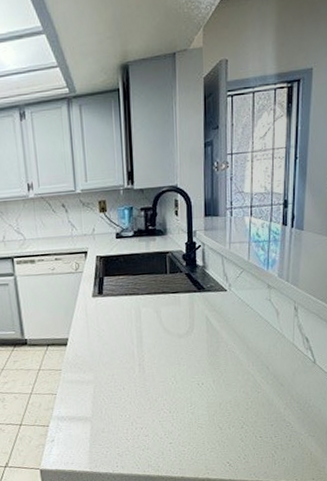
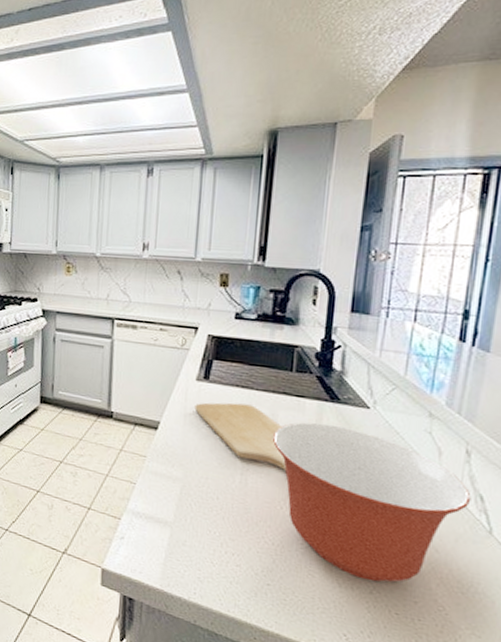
chopping board: none [94,308,173,355] -> present [194,402,287,472]
mixing bowl: none [158,309,301,420] -> present [272,422,471,583]

